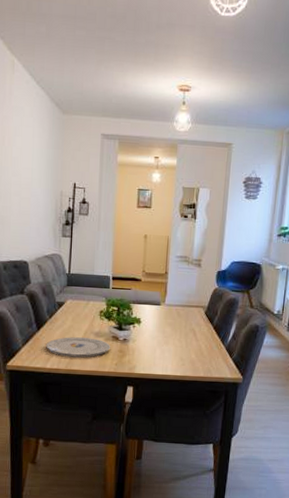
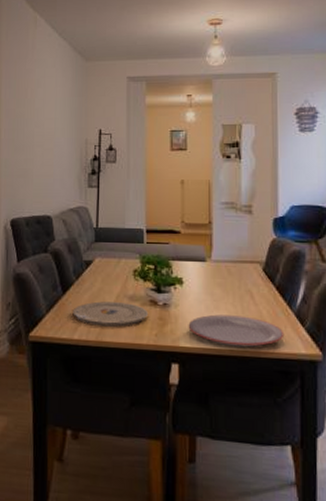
plate: none [142,348,217,374] -> present [188,314,285,348]

